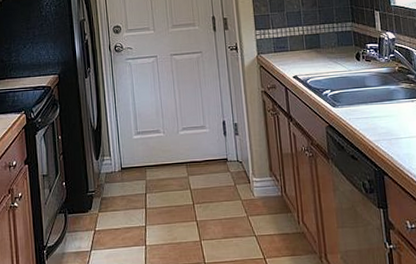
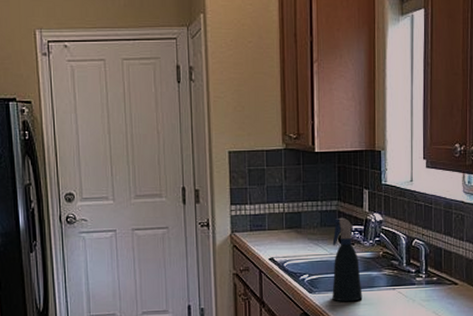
spray bottle: none [349,37,383,115] -> present [332,217,363,302]

